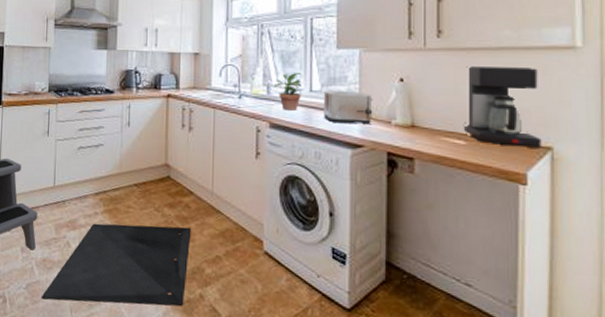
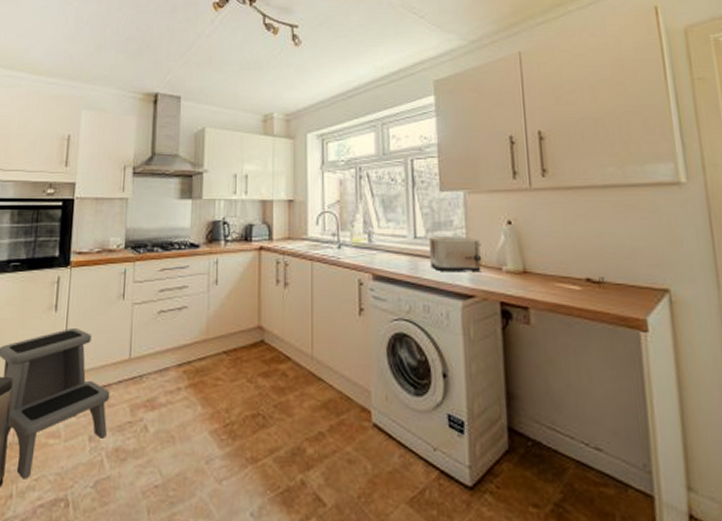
door mat: present [41,223,192,306] -> none [112,399,290,500]
potted plant: present [273,72,303,112] -> none [375,217,407,261]
coffee maker: present [463,66,542,148] -> none [574,206,659,291]

